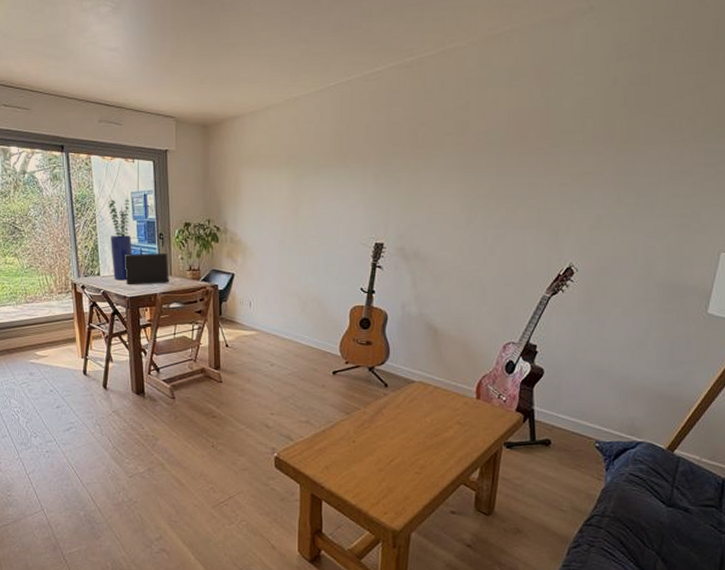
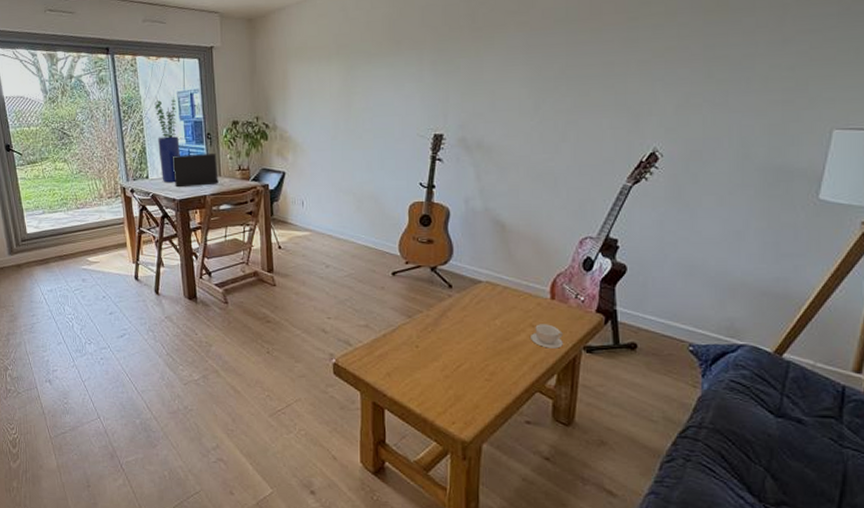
teacup: none [458,421,486,444] -> present [531,324,563,349]

